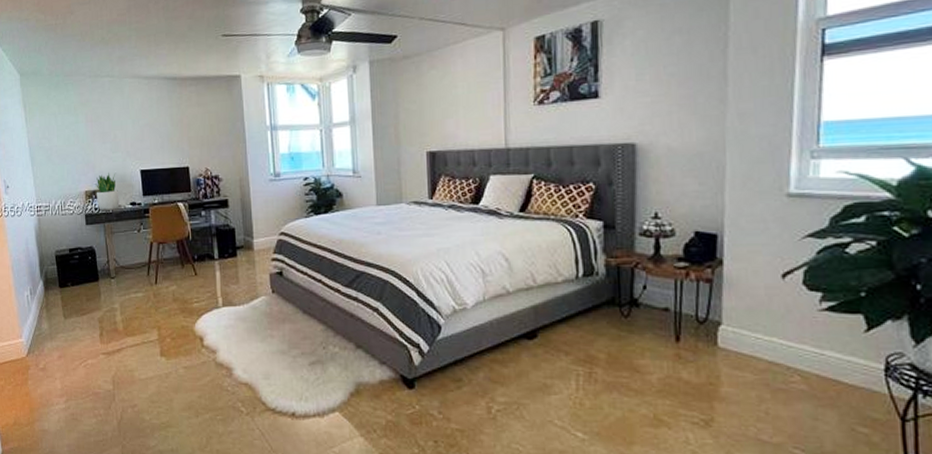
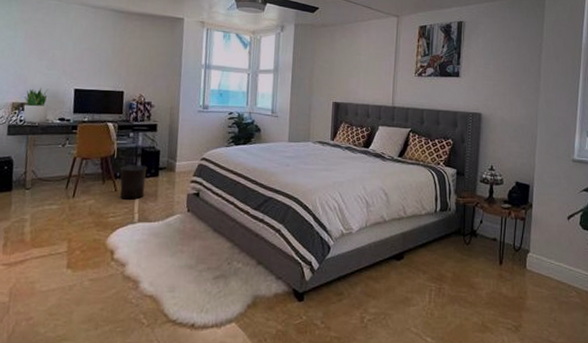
waste bin: none [196,245,224,283] -> present [119,164,148,200]

